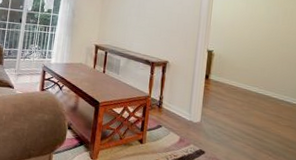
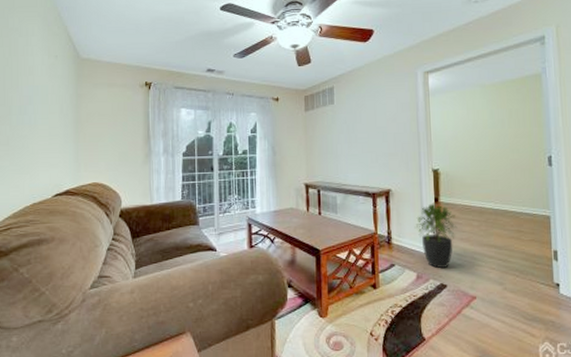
potted plant: none [184,79,222,137] -> present [414,203,457,268]

